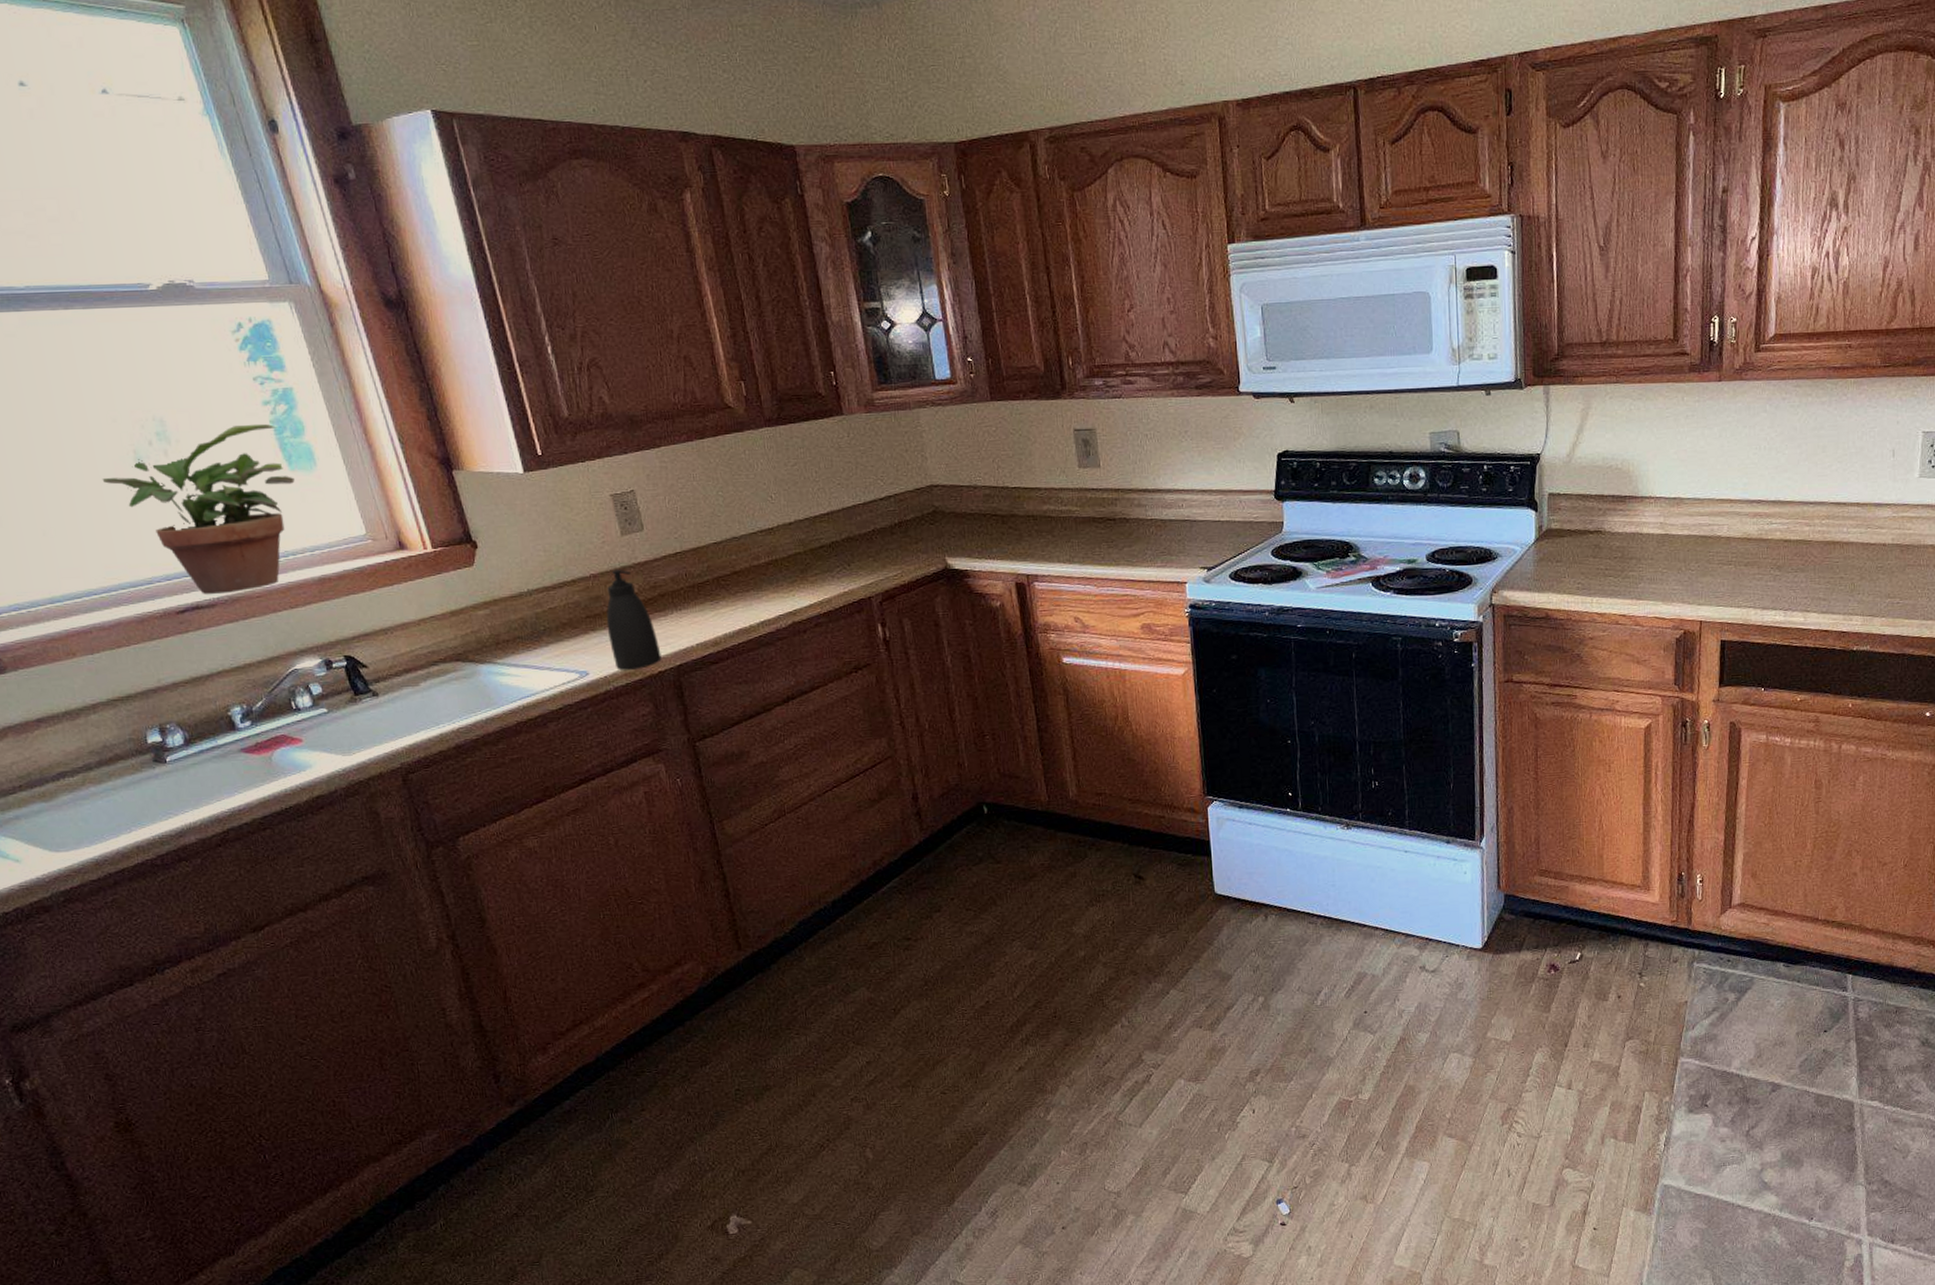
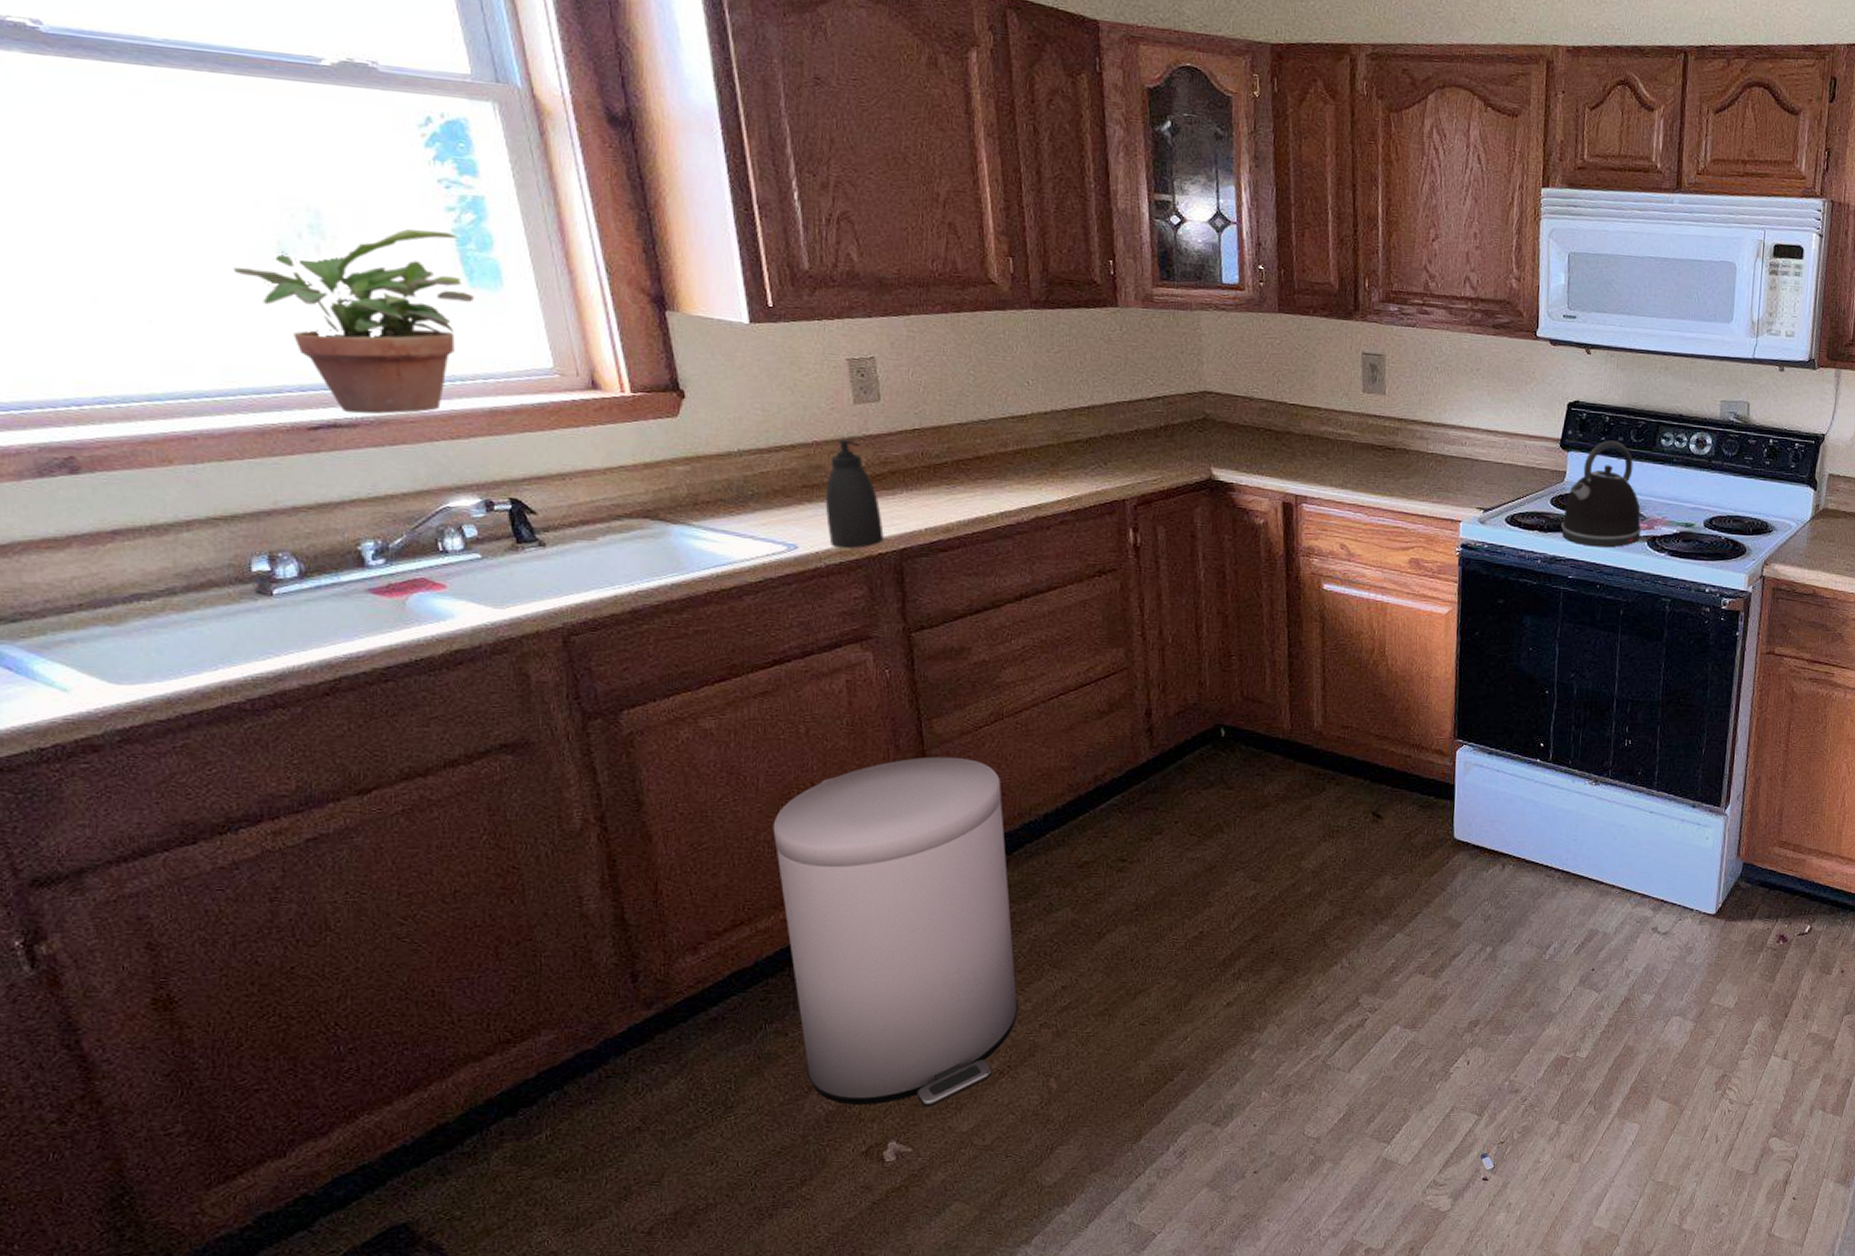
pedal bin: none [597,854,830,1183] -> present [773,757,1018,1107]
kettle: none [1285,485,1365,594] -> present [1561,440,1642,548]

